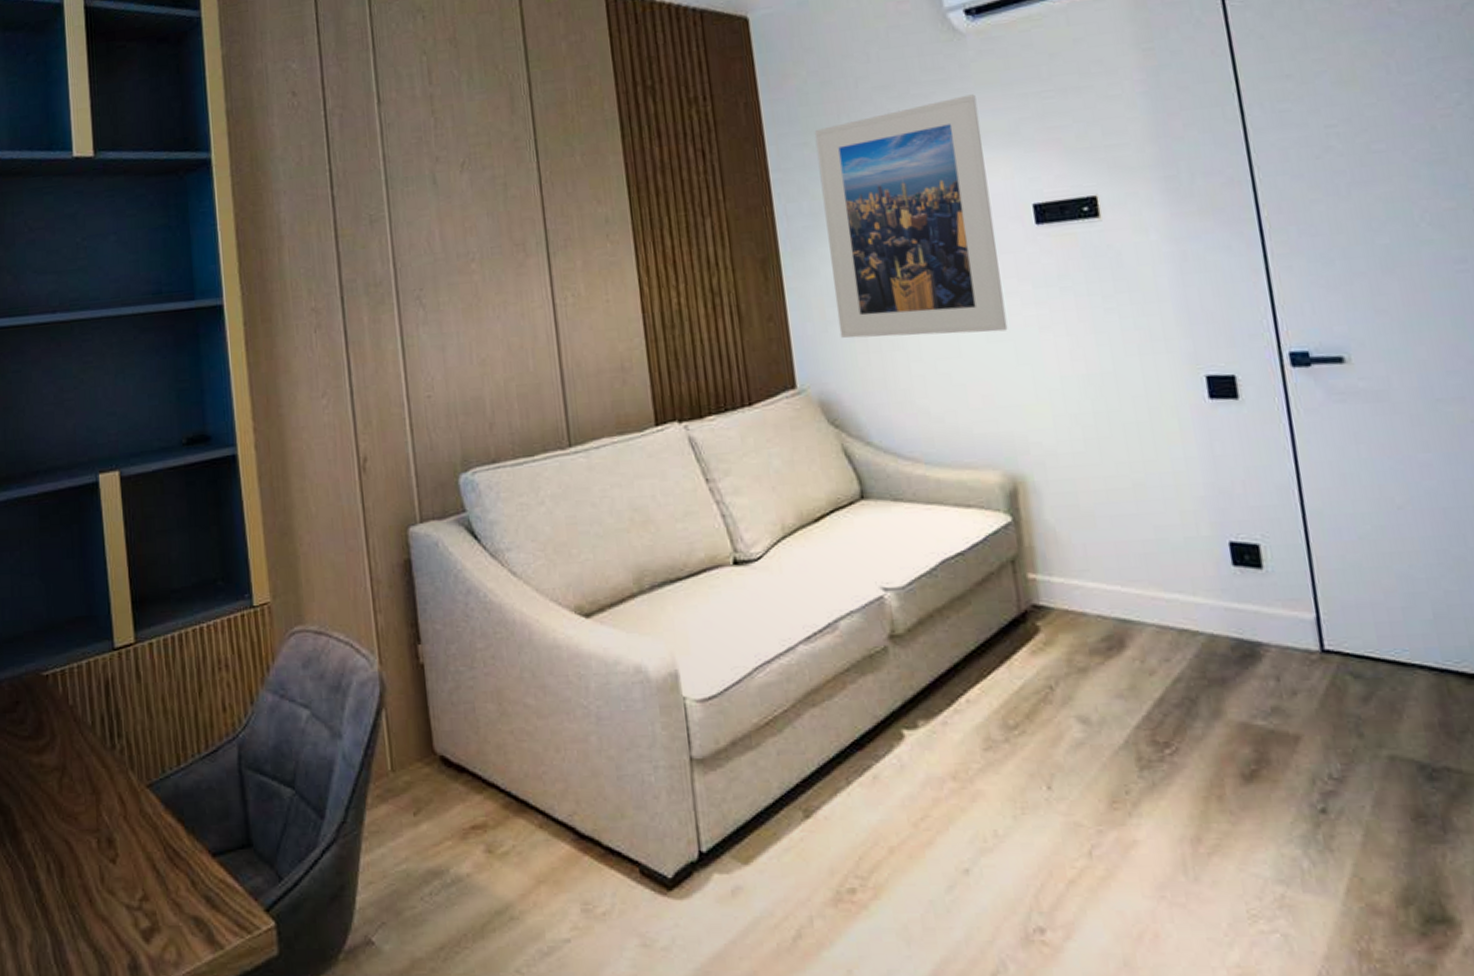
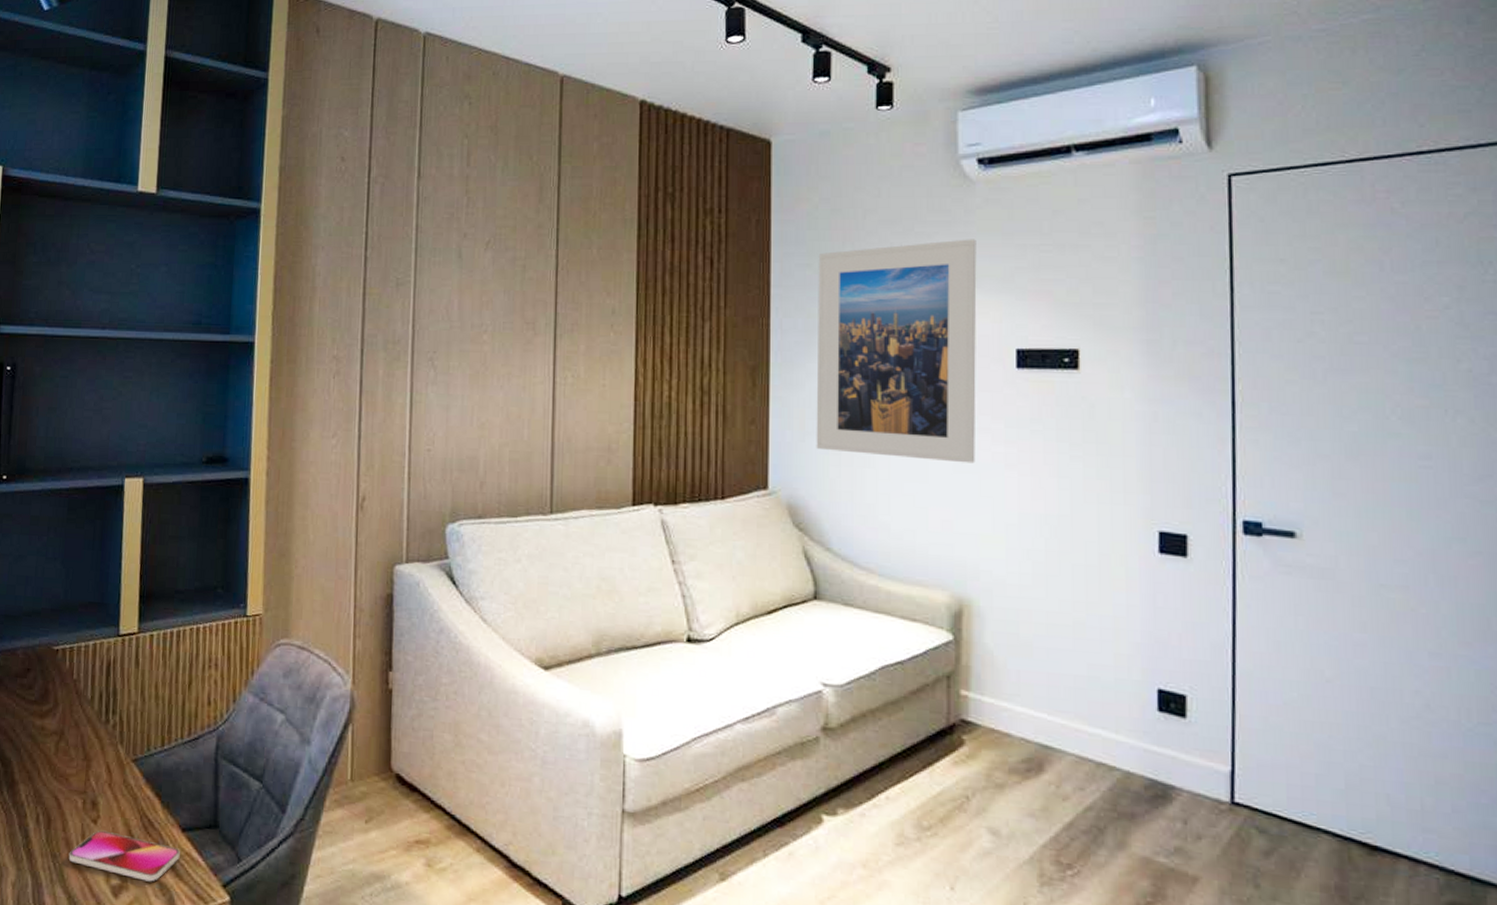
smartphone: none [88,869,214,919] -> present [68,830,180,882]

